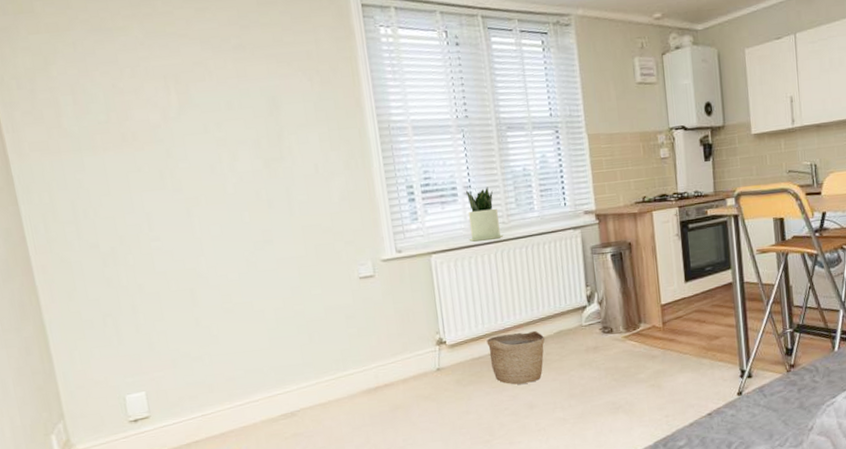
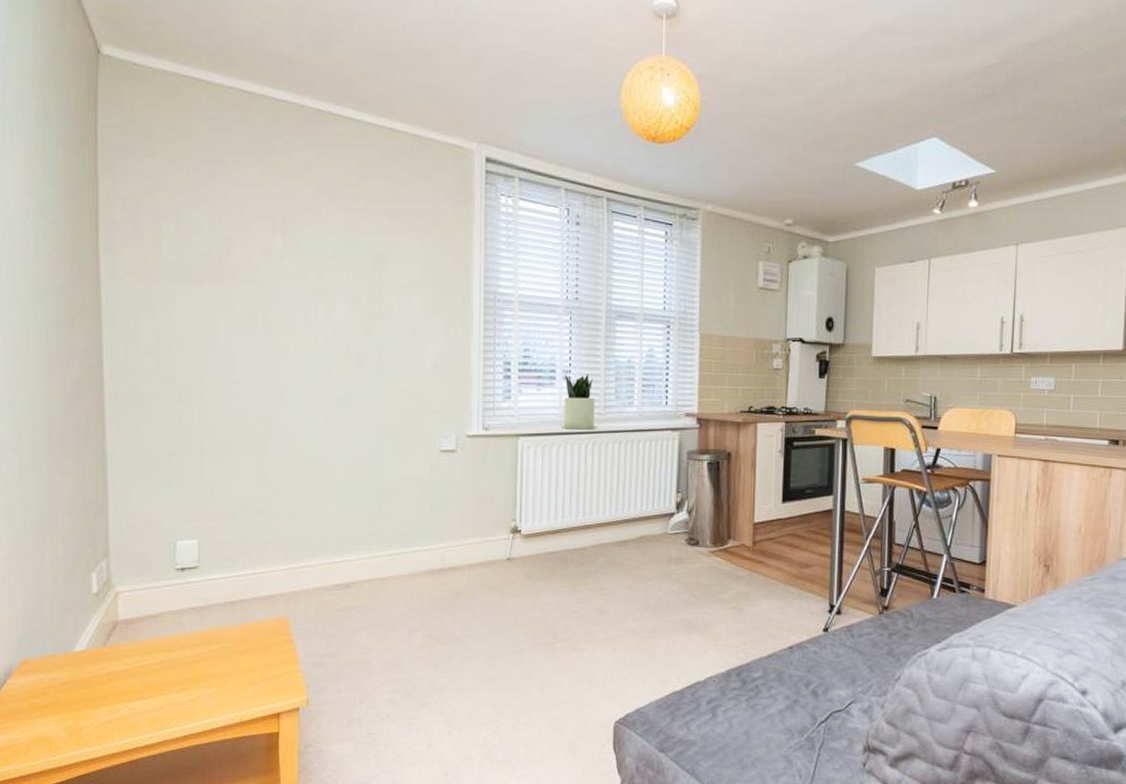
basket: present [486,330,545,385] -> none [564,531,625,587]

